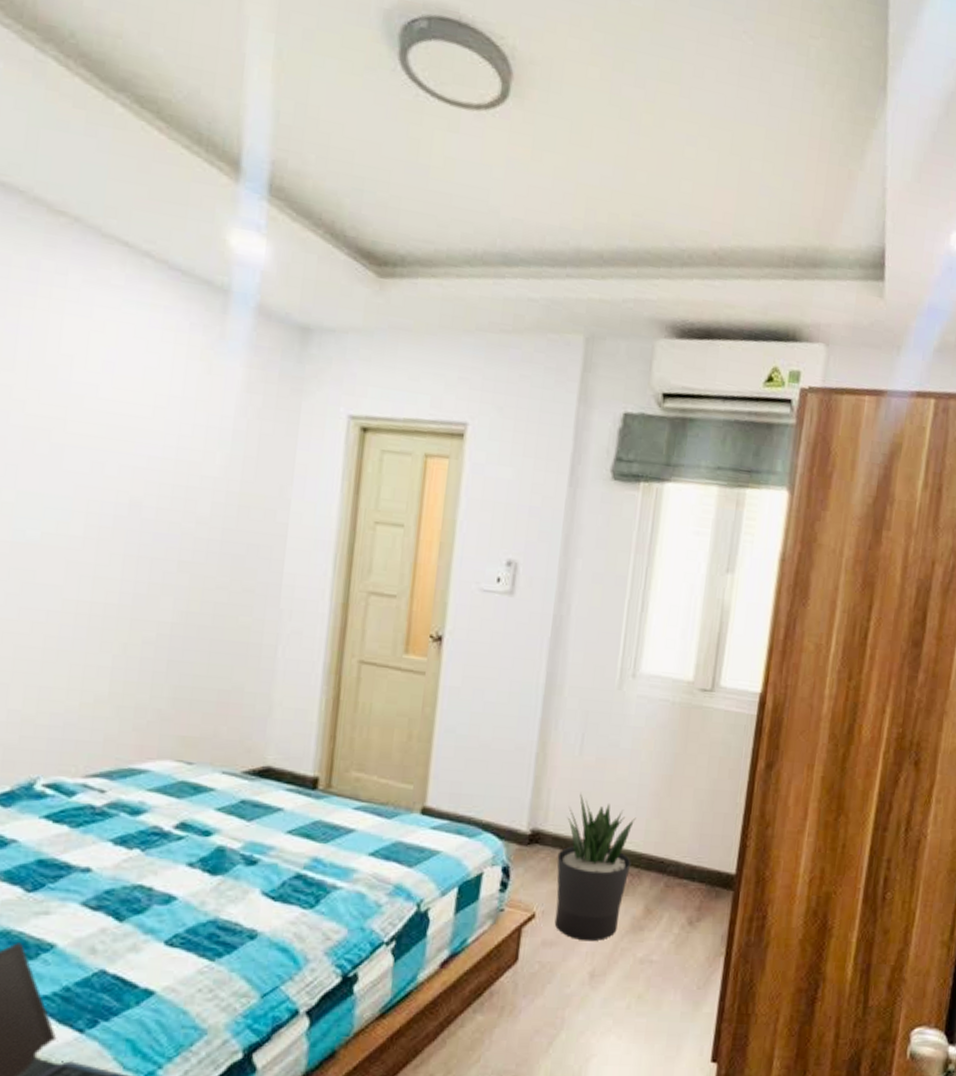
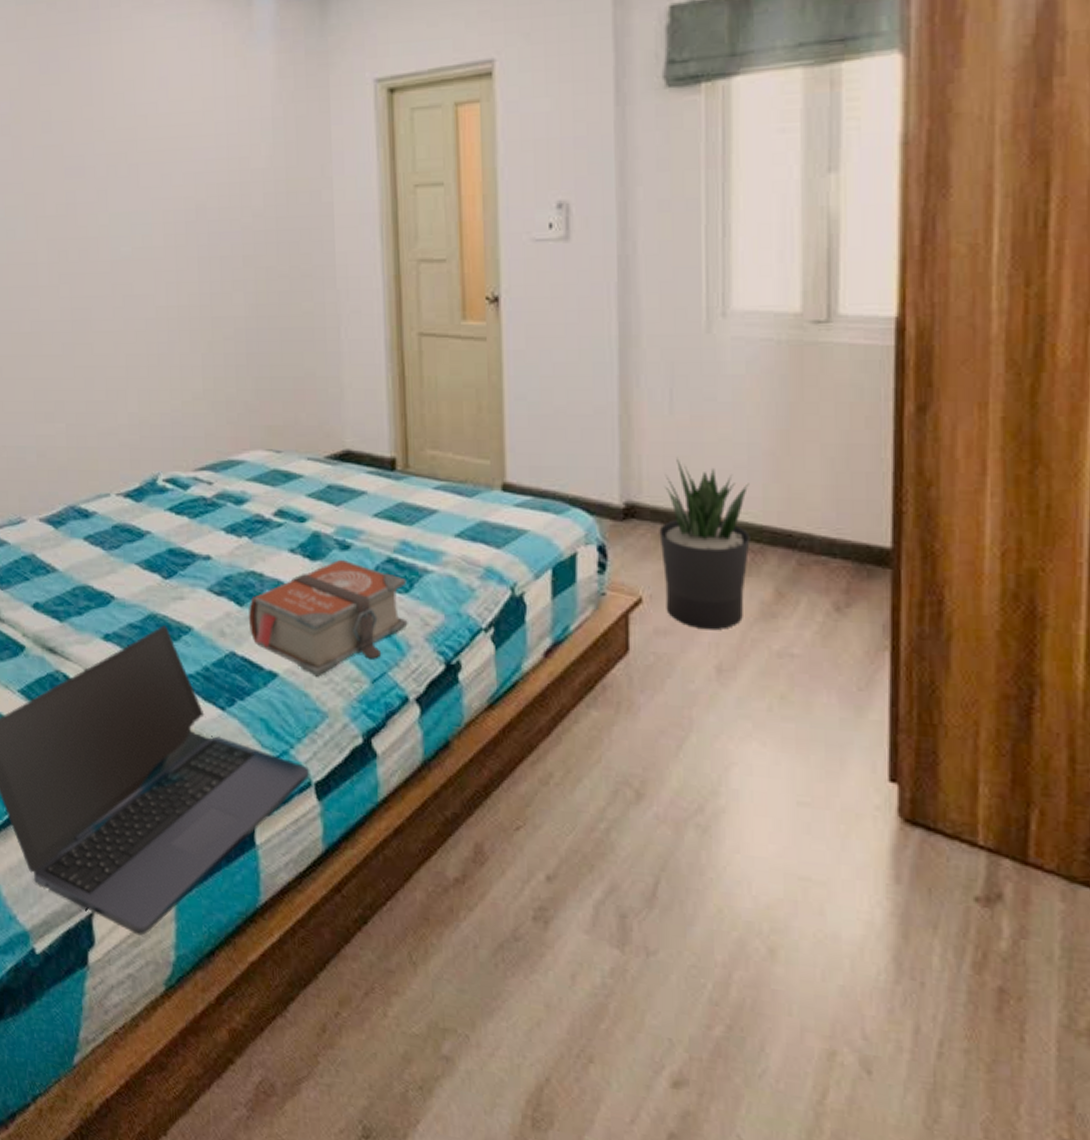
bible: none [127,874,313,993] -> present [249,559,408,677]

